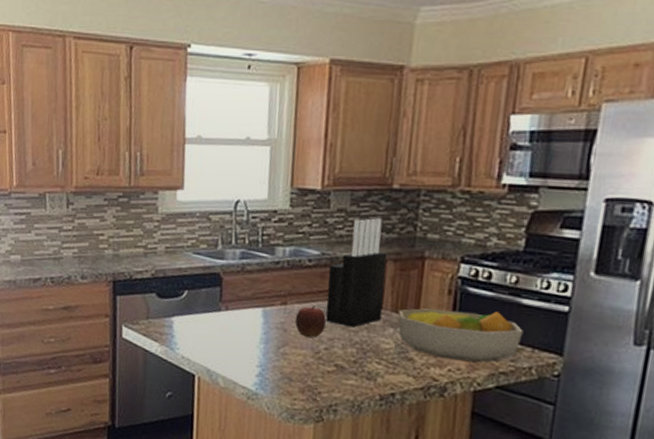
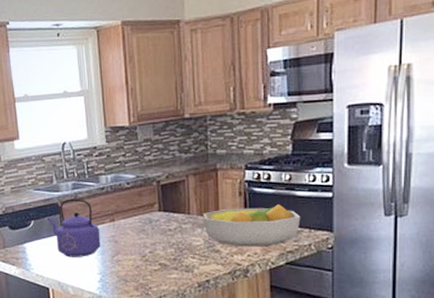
kettle: none [204,270,267,343] -> present [47,199,101,257]
apple: present [295,306,326,338] -> none [122,219,147,245]
knife block: present [326,218,388,328] -> none [144,143,190,232]

